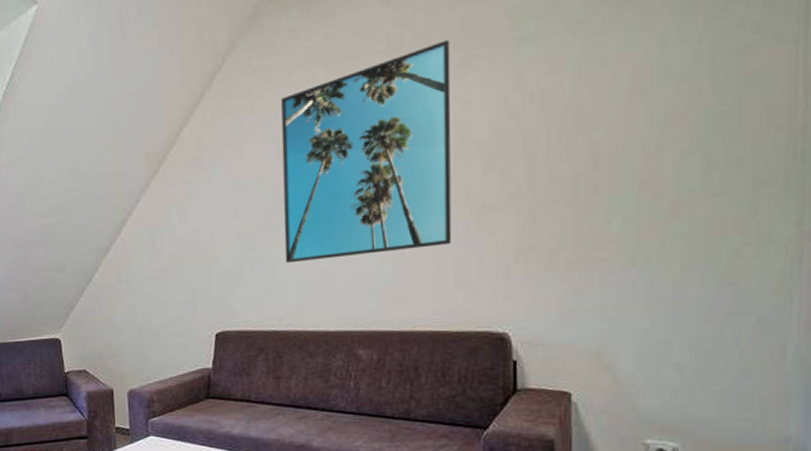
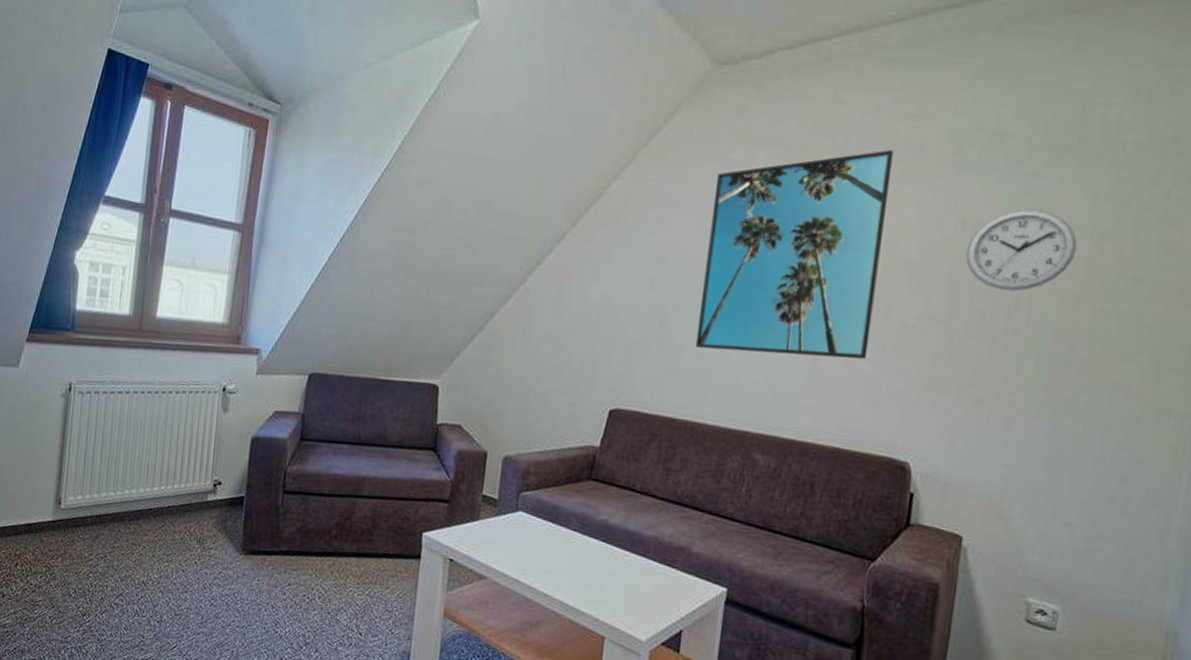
wall clock: none [536,66,652,153] -> present [965,209,1078,291]

